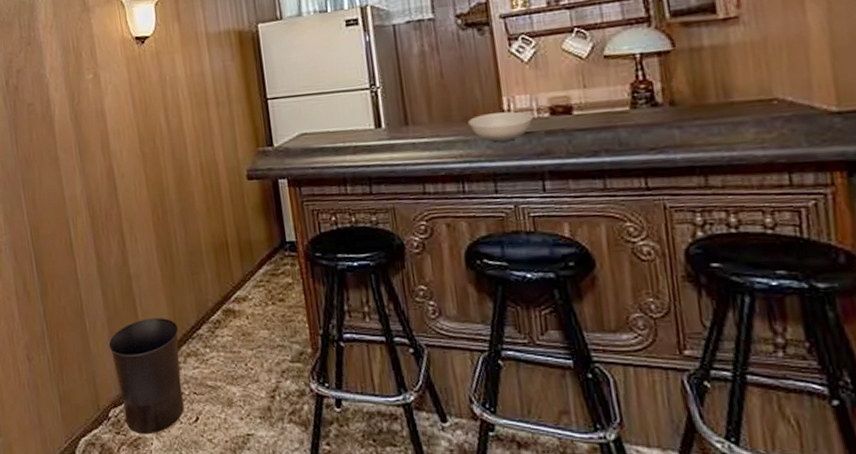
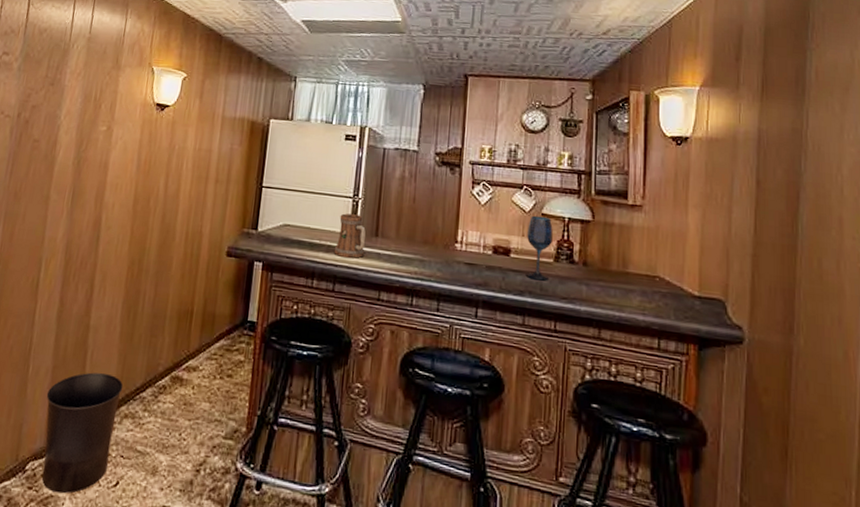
beer mug: none [360,106,398,156] -> present [334,213,366,258]
bowl: present [468,111,533,143] -> none [427,241,479,269]
wineglass: none [588,58,627,135] -> present [527,215,553,281]

